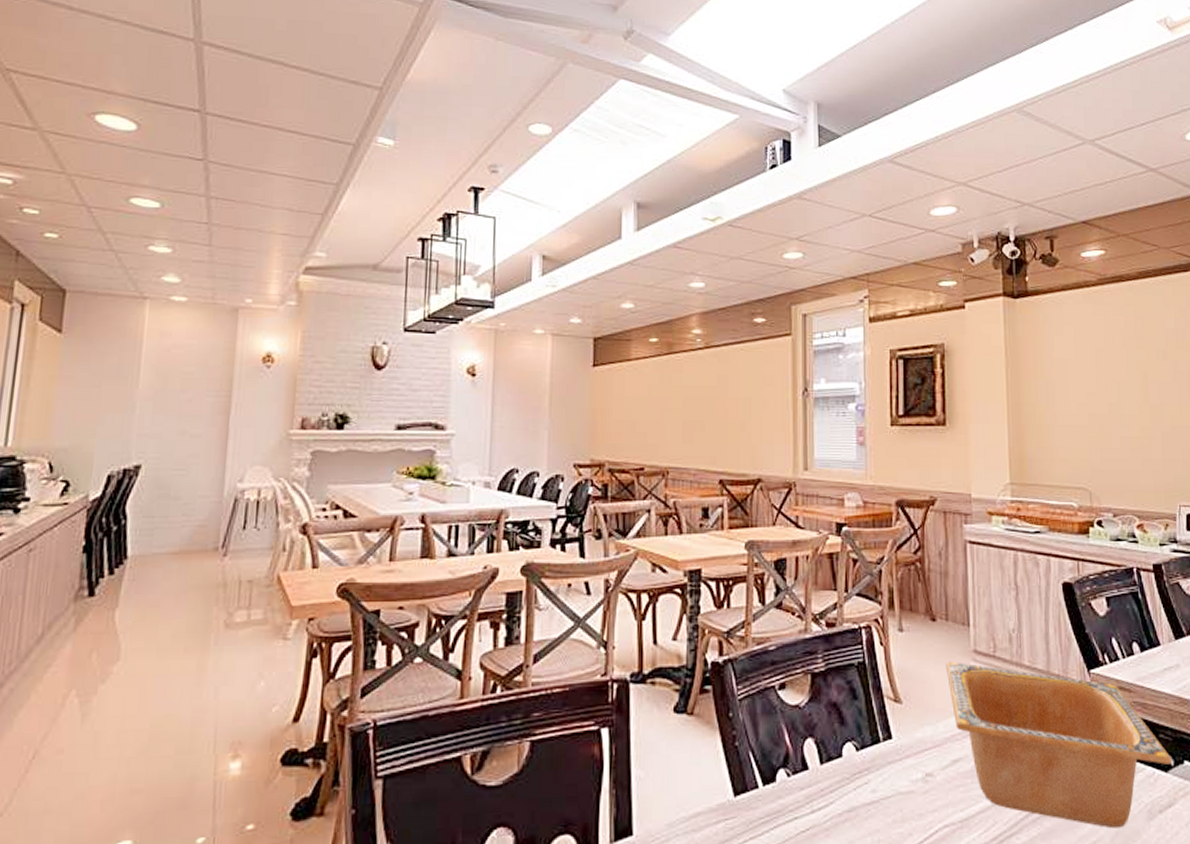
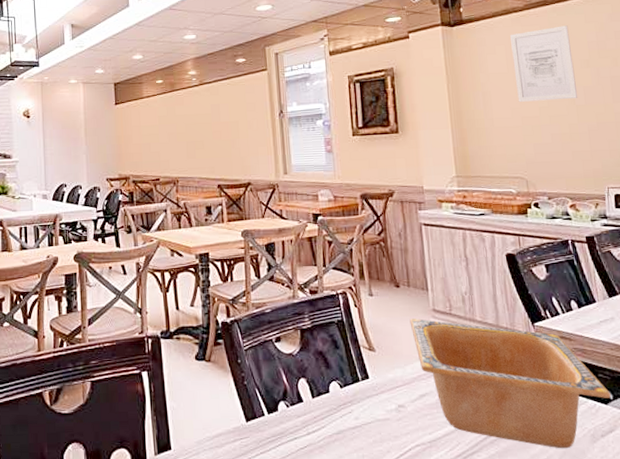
wall art: none [1081,307,1152,397] -> present [510,25,578,102]

